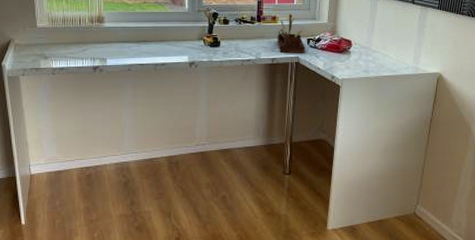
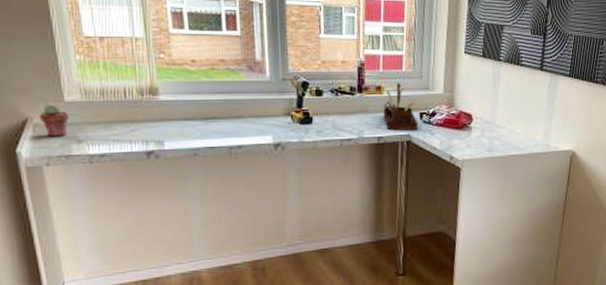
potted succulent: none [19,30,39,53] -> present [39,105,69,136]

